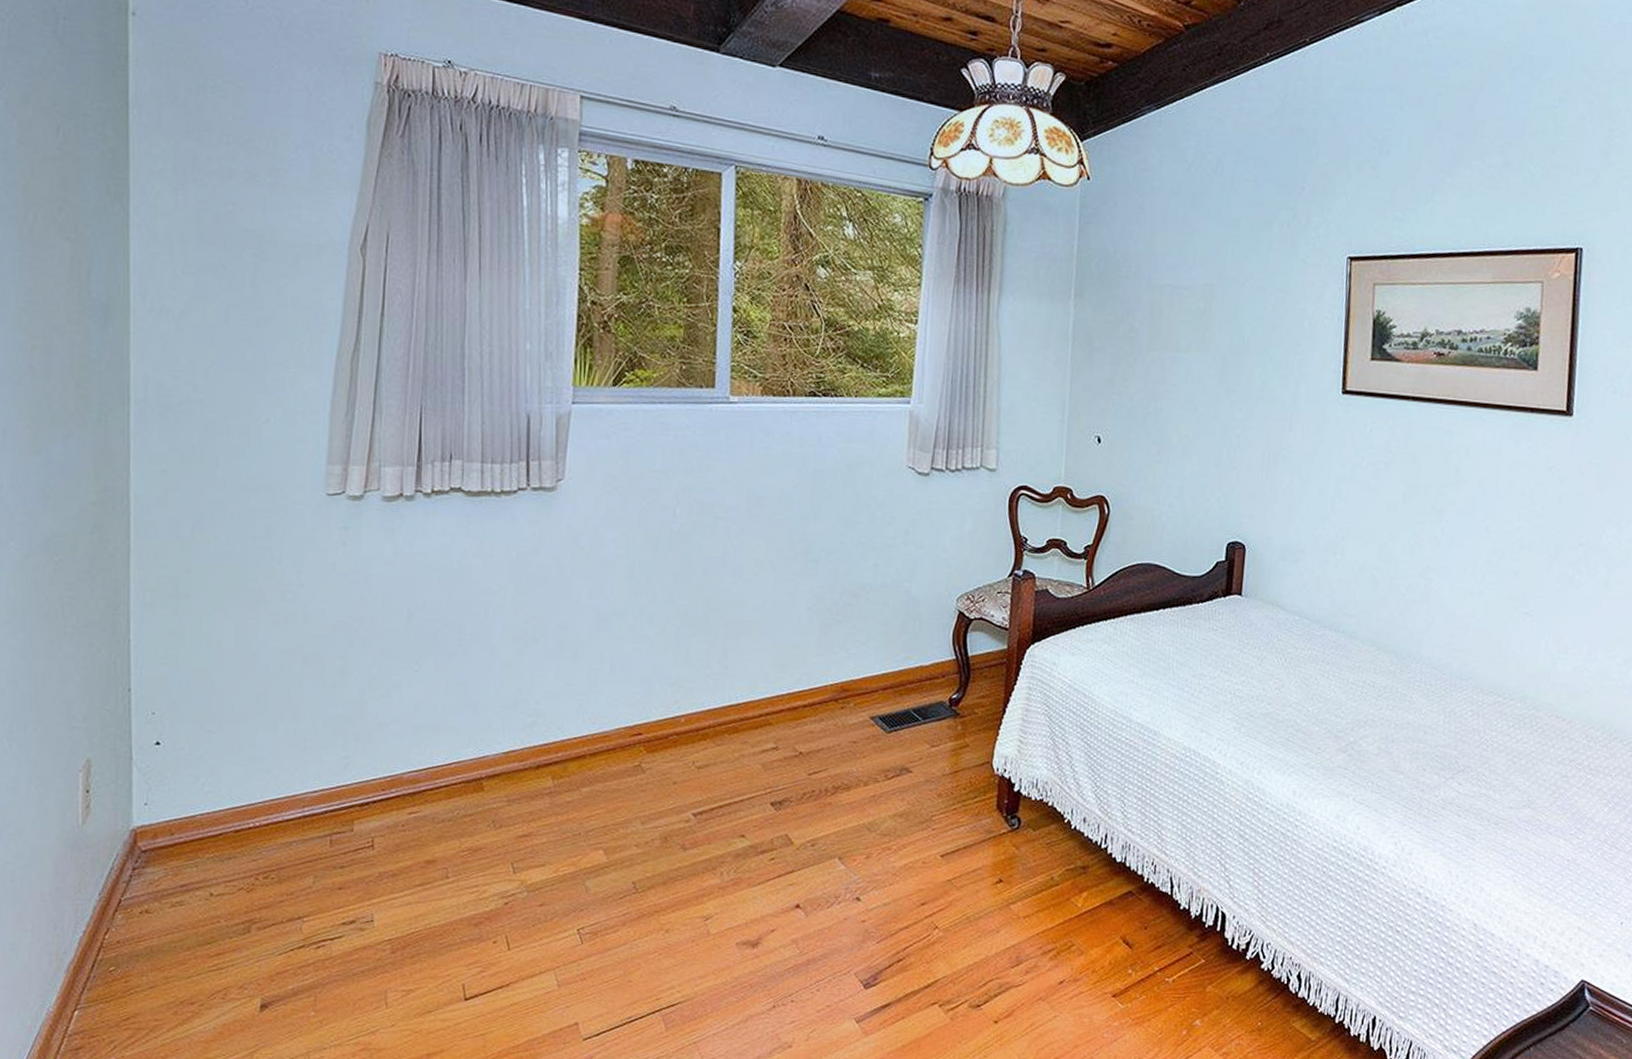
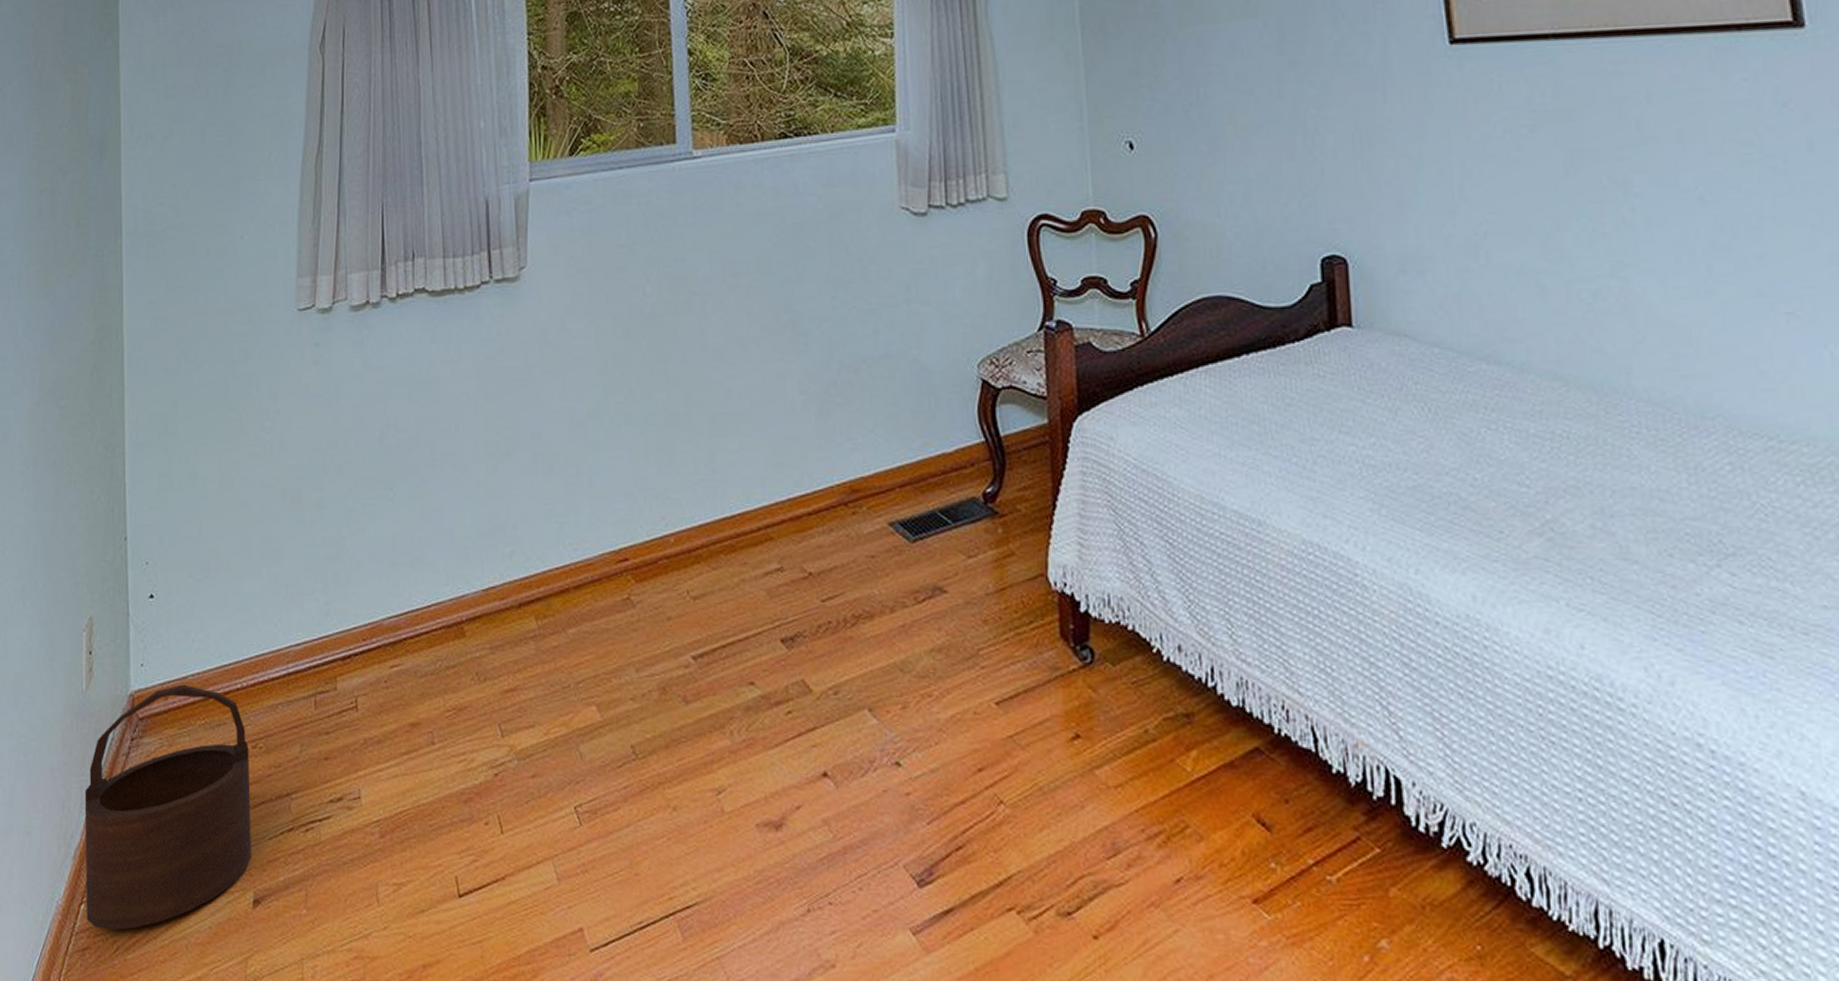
wooden bucket: none [79,822,261,1032] -> present [85,684,251,930]

